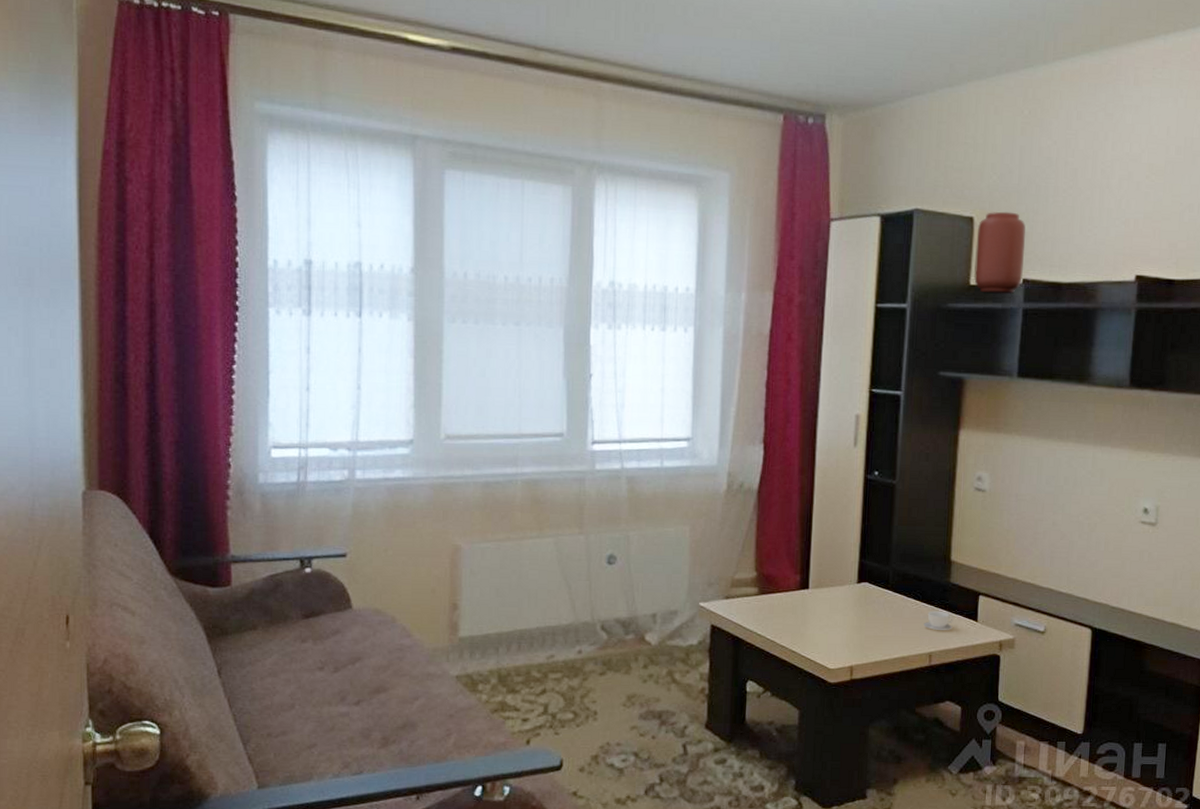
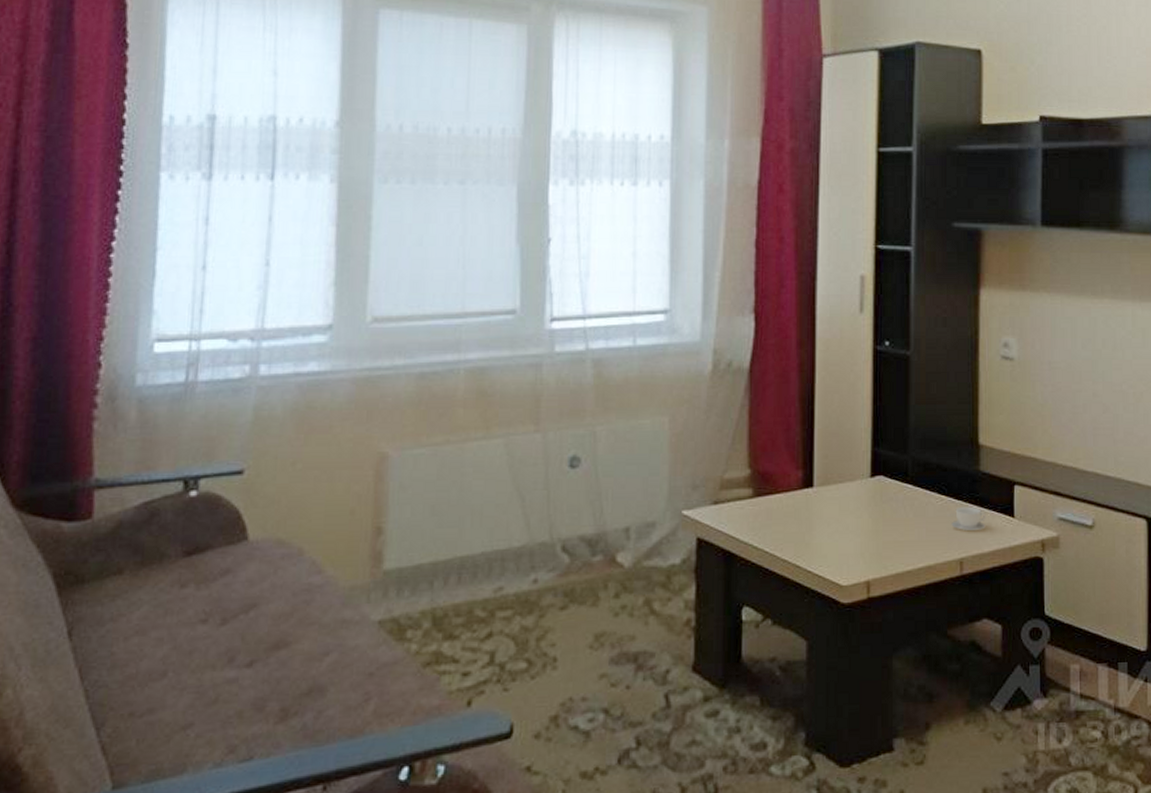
vase: present [974,211,1026,295] -> none [986,43,1040,134]

